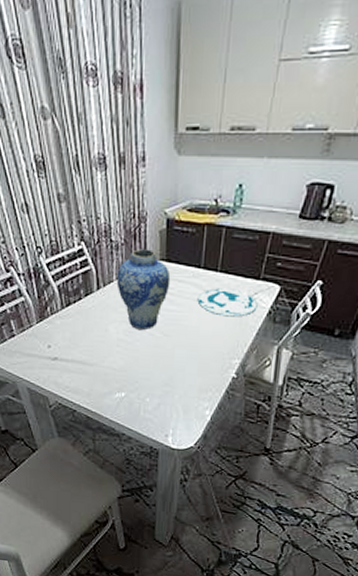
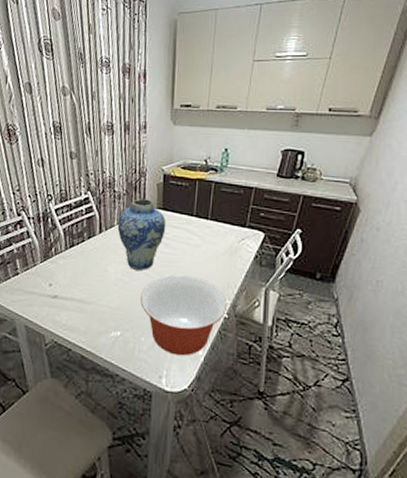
mixing bowl: none [145,333,236,416] -> present [140,274,227,356]
plate: present [197,288,258,317] -> none [190,234,245,260]

